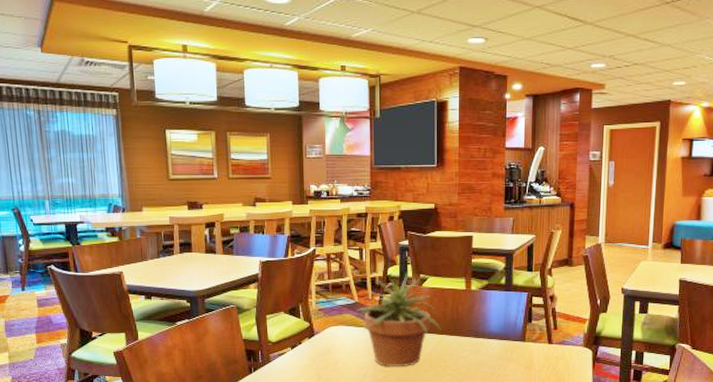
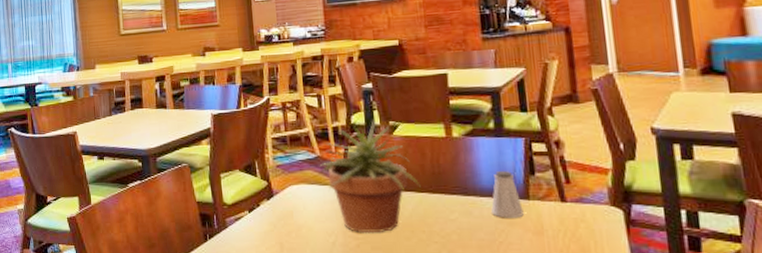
saltshaker: none [495,318,519,356] -> present [491,170,524,218]

